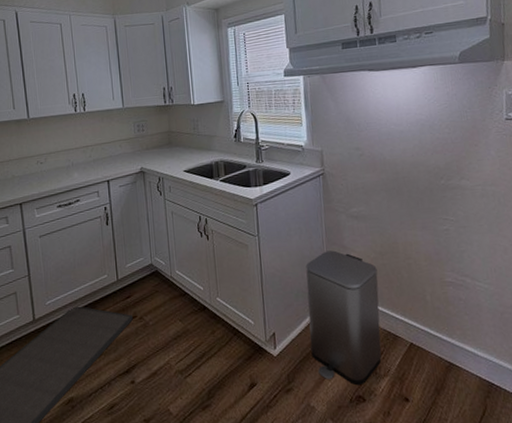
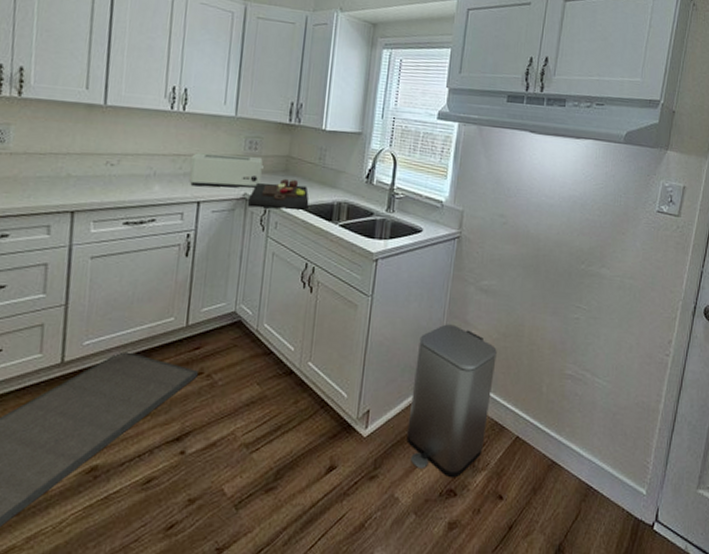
toaster: none [96,136,153,169] -> present [189,153,265,188]
cutting board: none [144,149,193,178] -> present [247,178,309,210]

